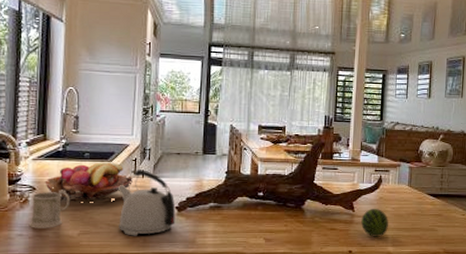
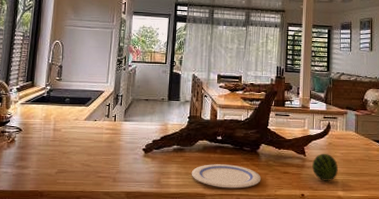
mug: present [28,190,71,228] -> none [13,131,51,167]
fruit basket: present [45,162,132,202] -> none [30,106,106,143]
kettle: present [117,169,176,236] -> none [92,114,143,176]
plate: none [230,222,306,247] -> present [191,164,261,189]

